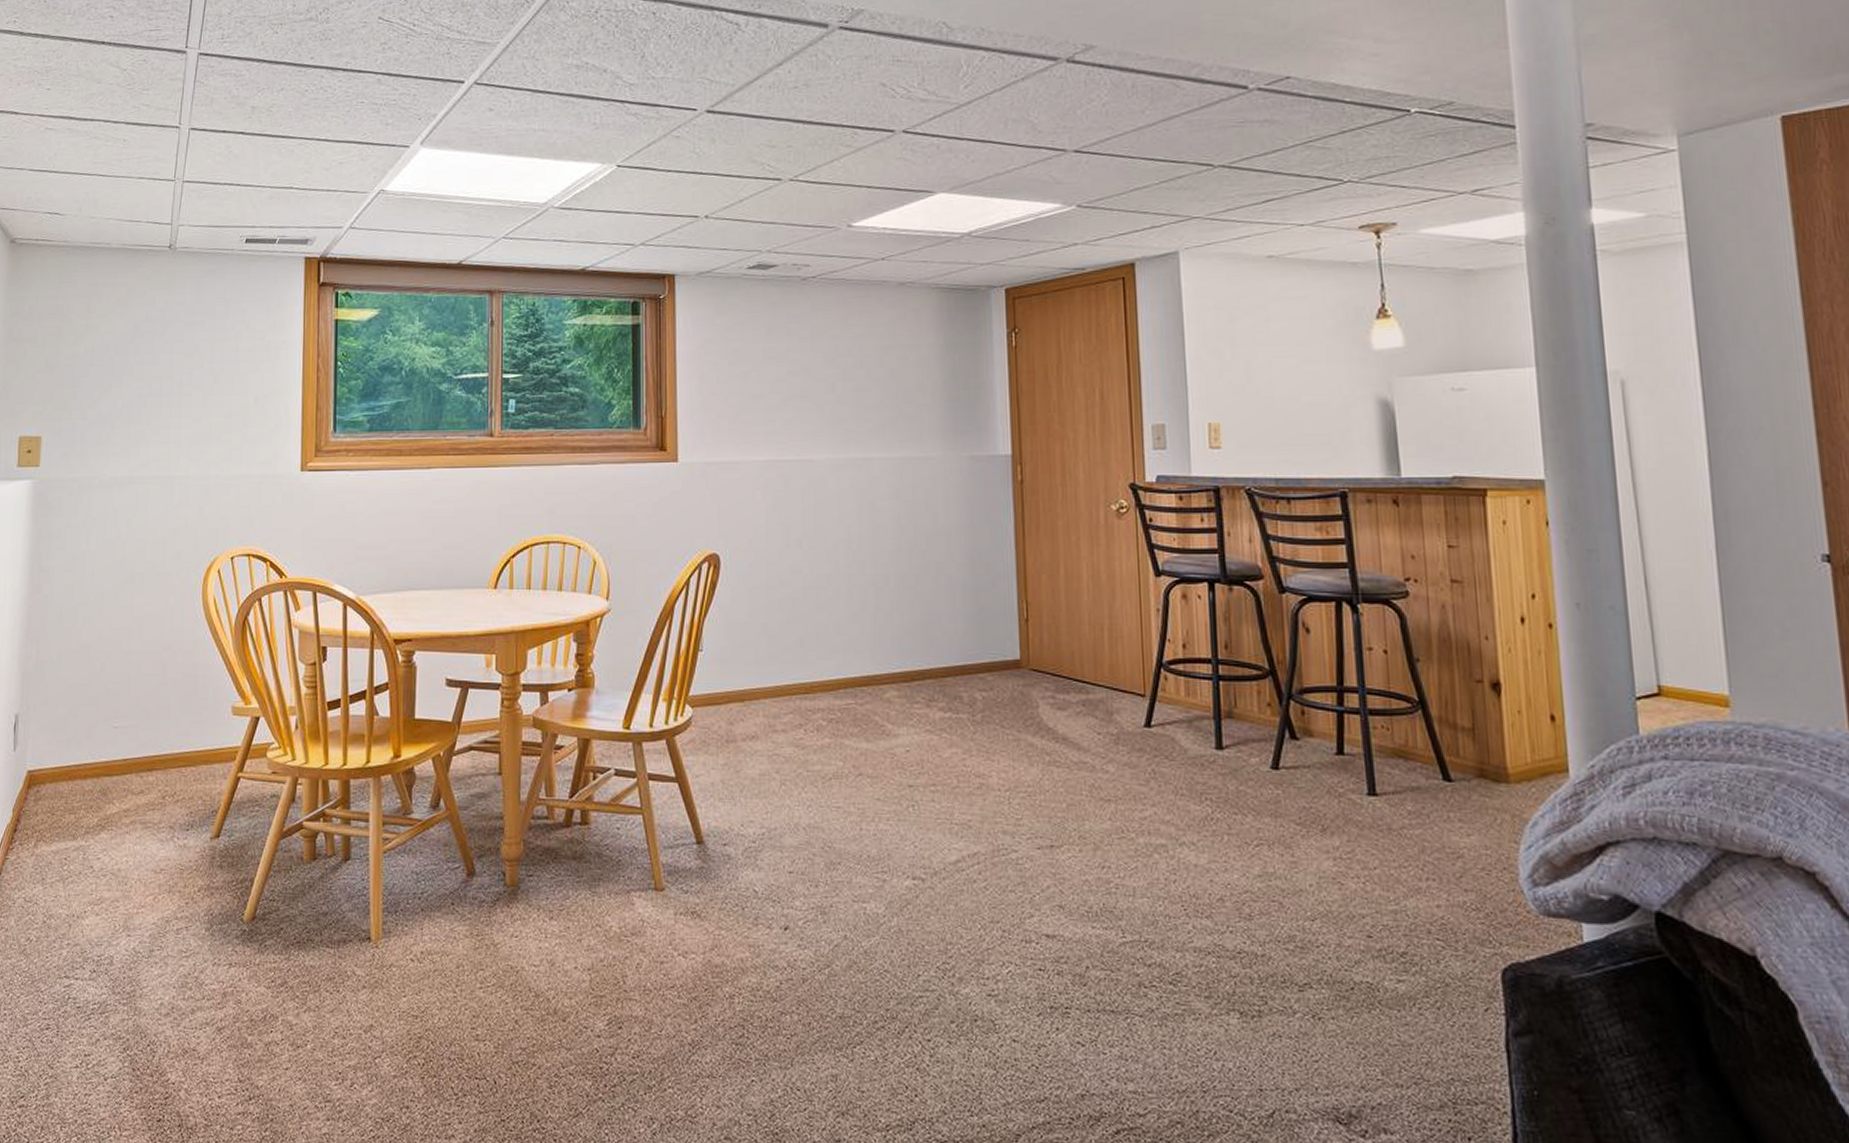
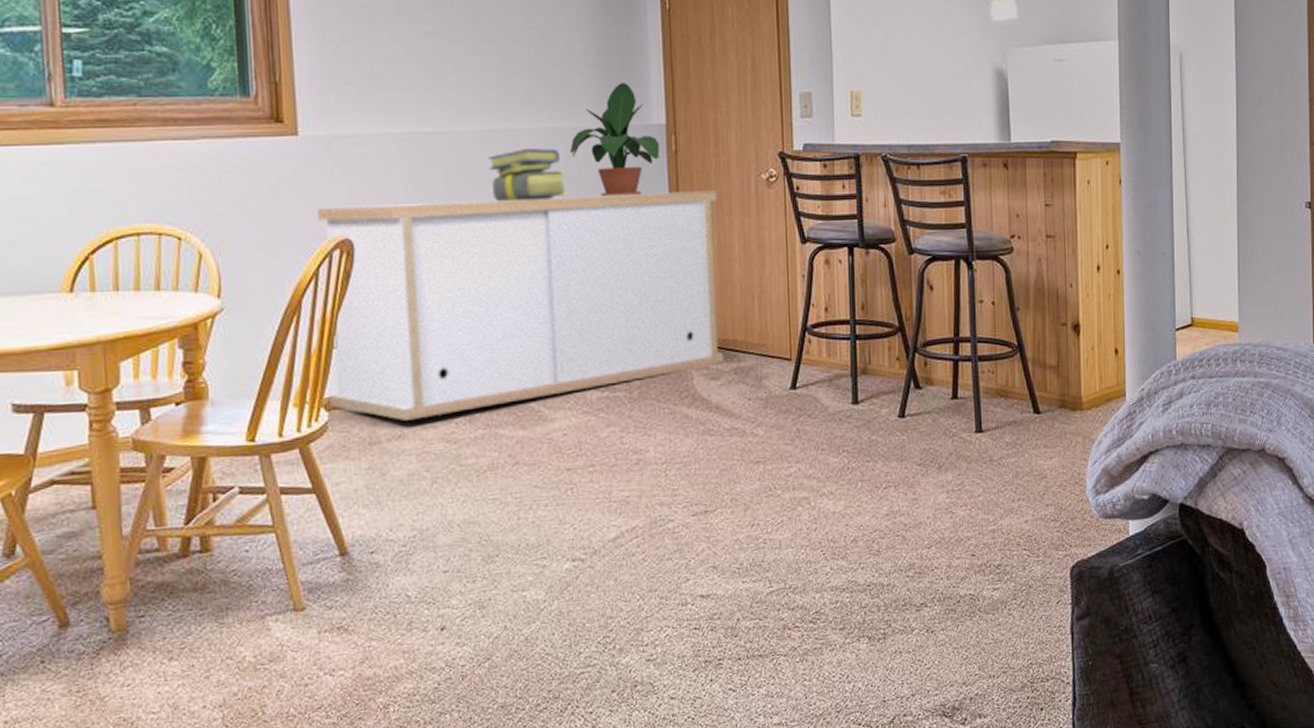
storage cabinet: none [691,520,1072,723] -> present [318,190,725,421]
stack of books: none [841,476,915,525] -> present [488,148,568,202]
potted plant: none [917,416,1006,523] -> present [569,83,660,197]

